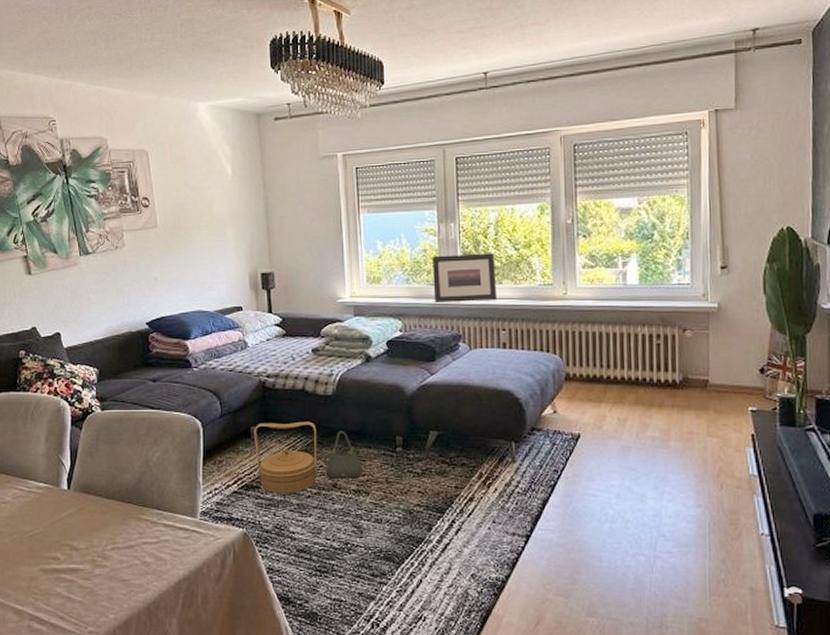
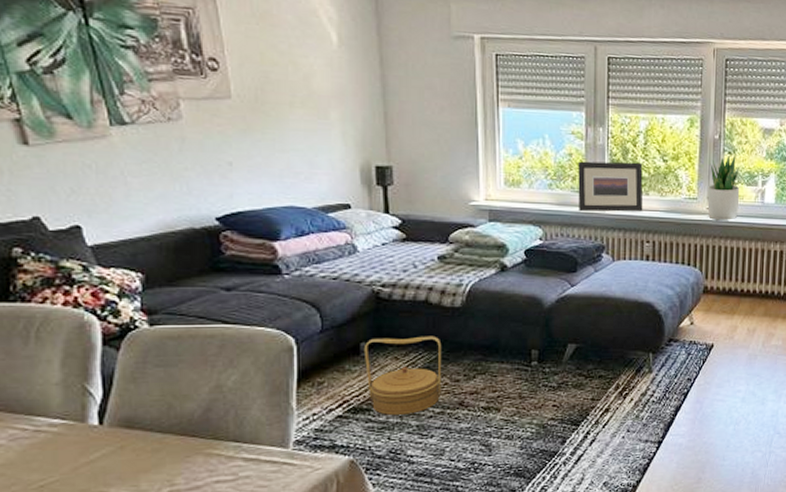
handbag: present [325,430,363,479] -> none [451,345,493,397]
planter: none [563,238,599,305] -> present [707,155,741,221]

